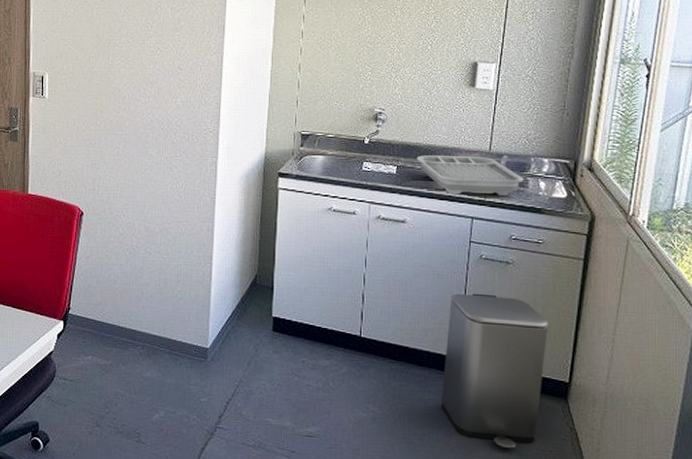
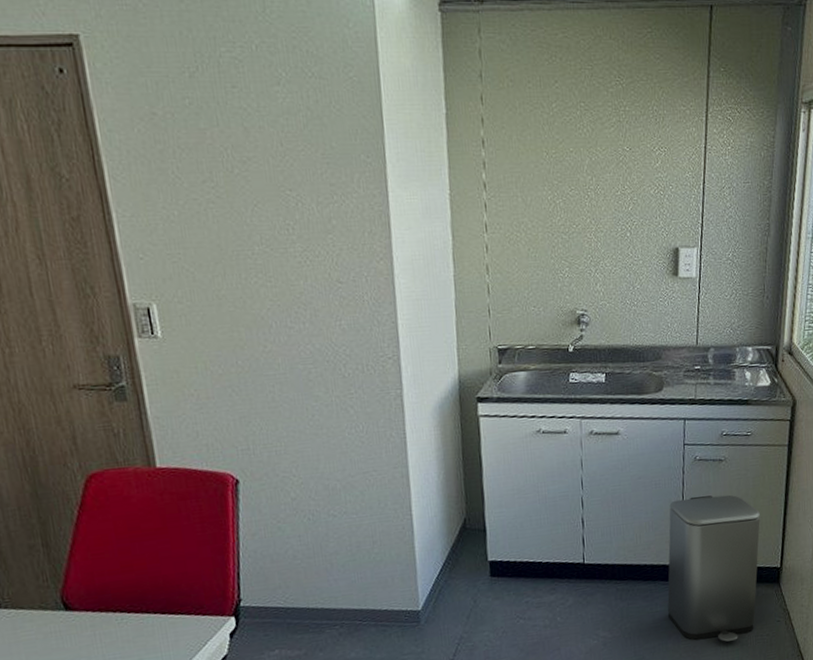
dish rack: present [416,155,525,197] -> none [624,352,732,397]

